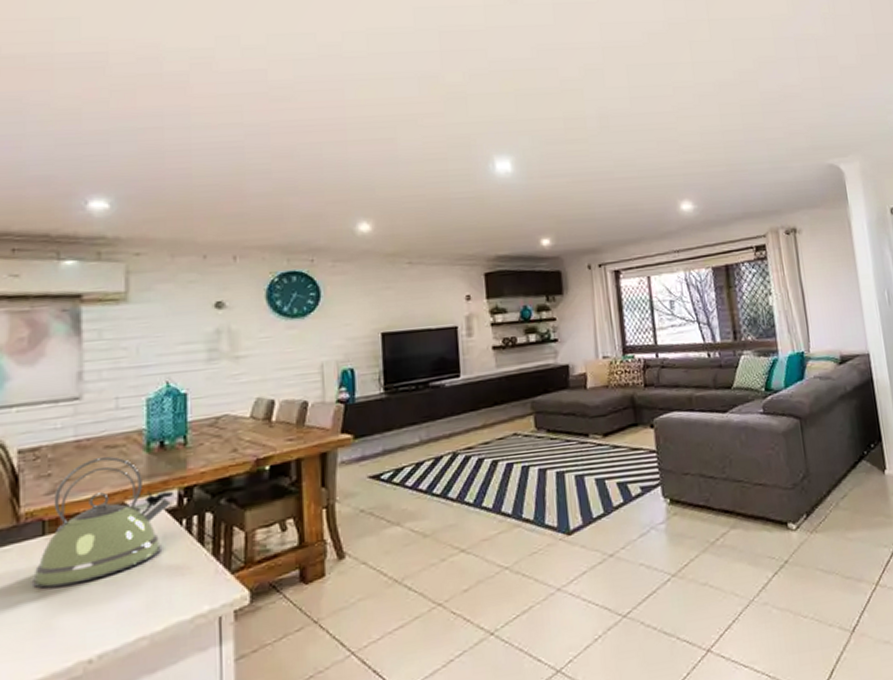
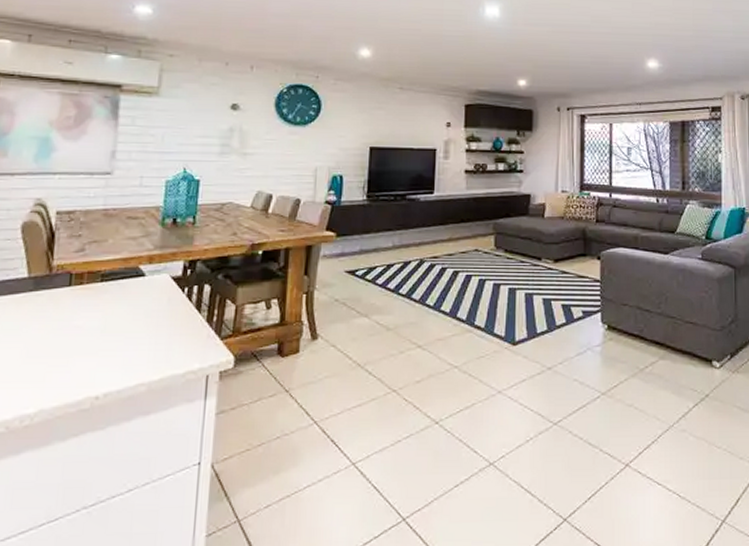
kettle: present [33,456,174,589] -> none [57,225,181,331]

